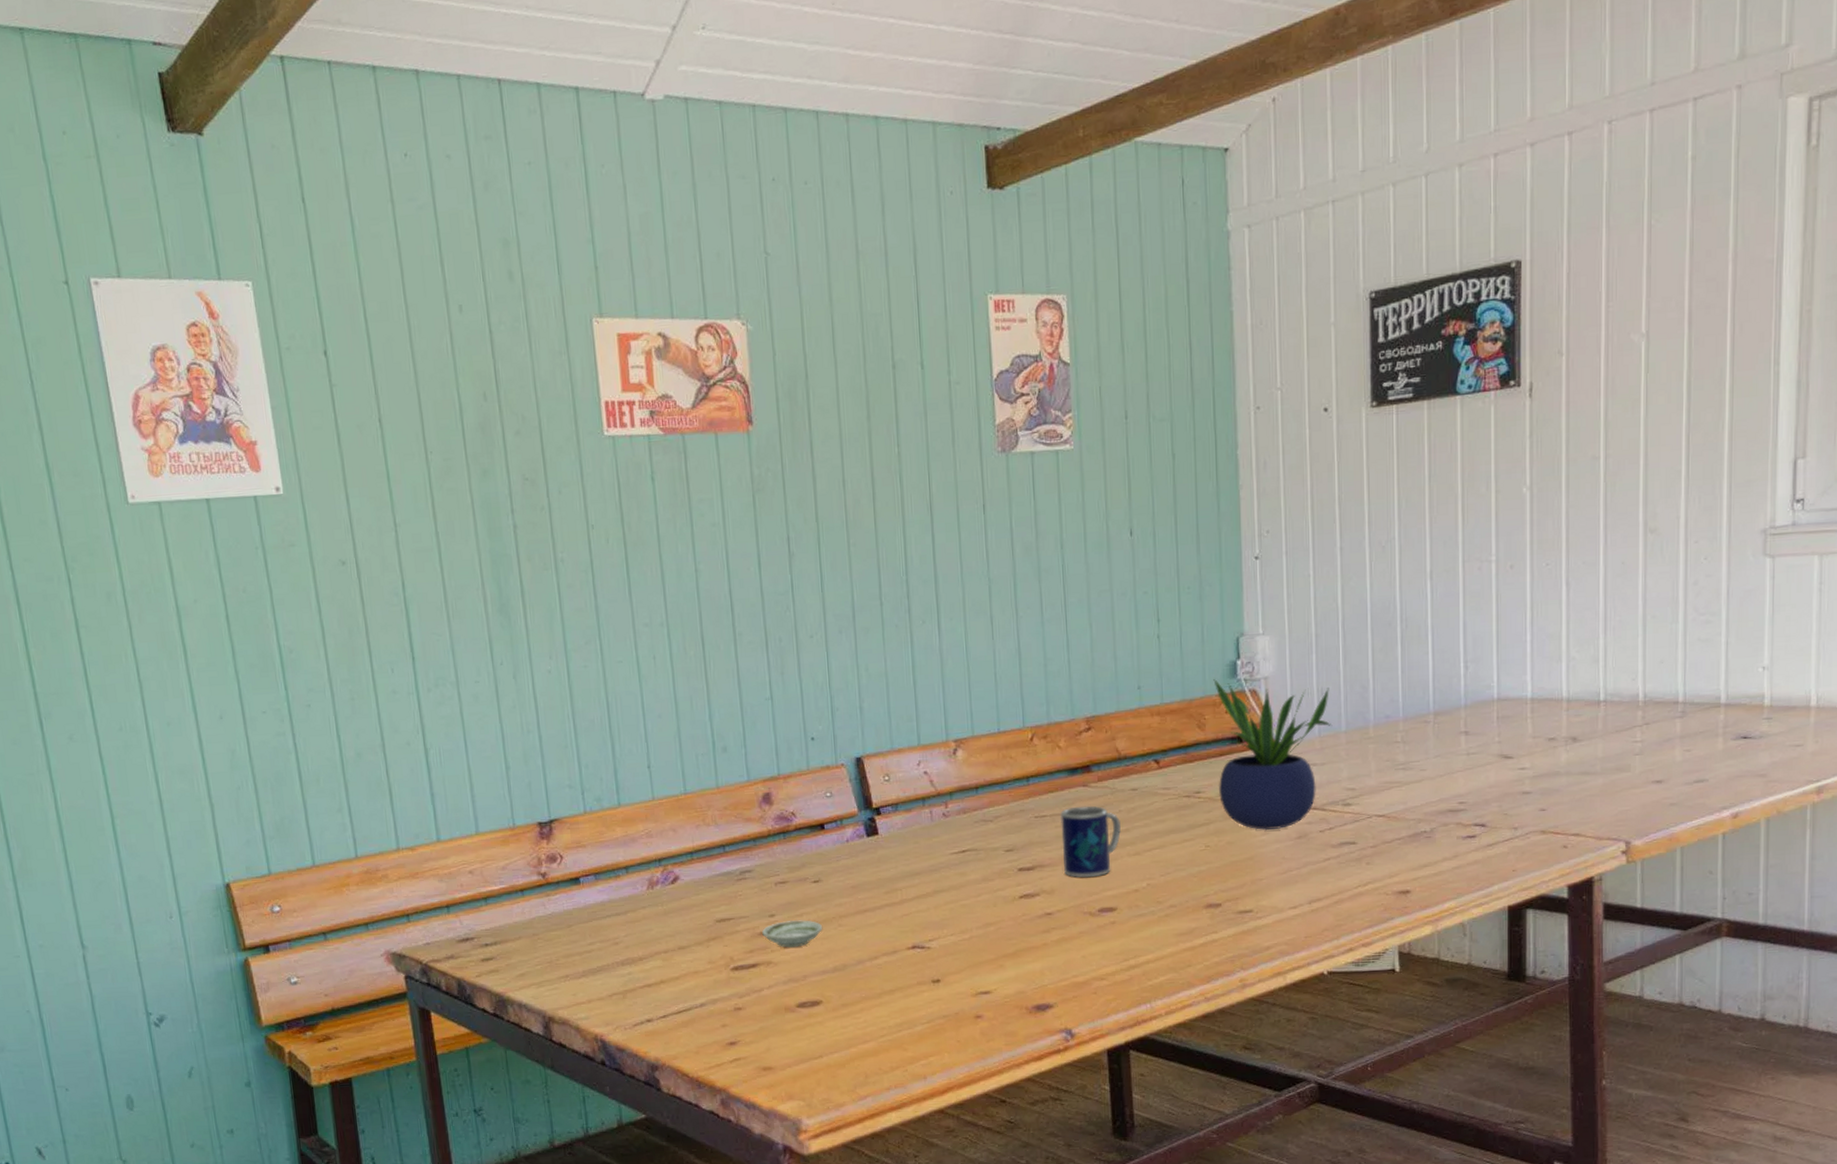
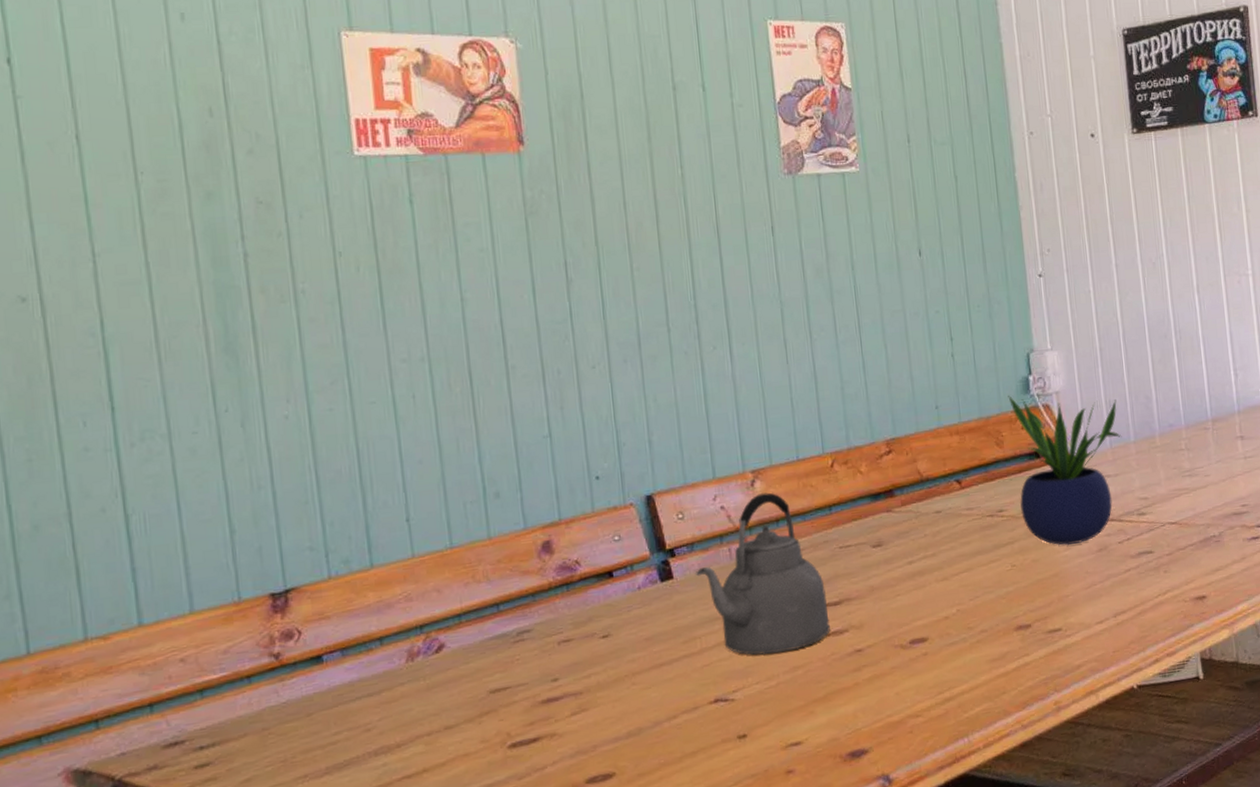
saucer: present [762,919,823,948] -> none [544,681,614,715]
kettle: none [898,761,1022,910] -> present [695,492,830,655]
mug: present [1060,805,1121,879] -> none [865,532,928,610]

